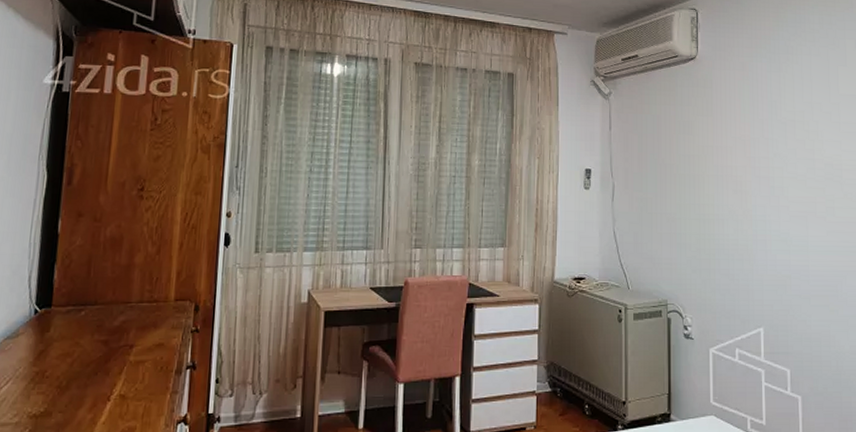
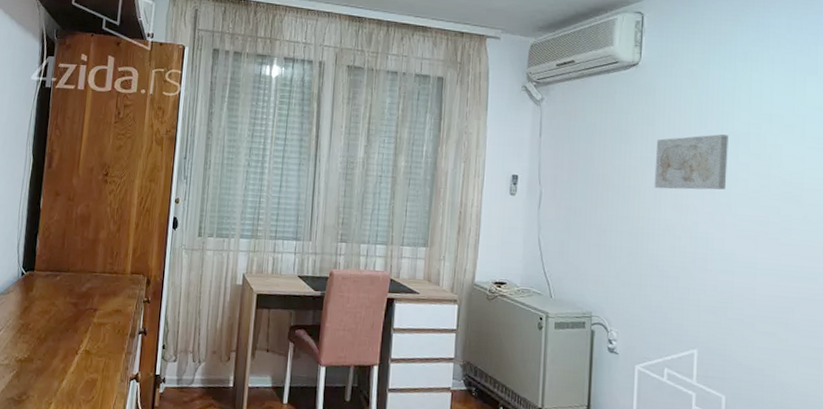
wall art: none [716,122,779,176] -> present [654,134,728,190]

